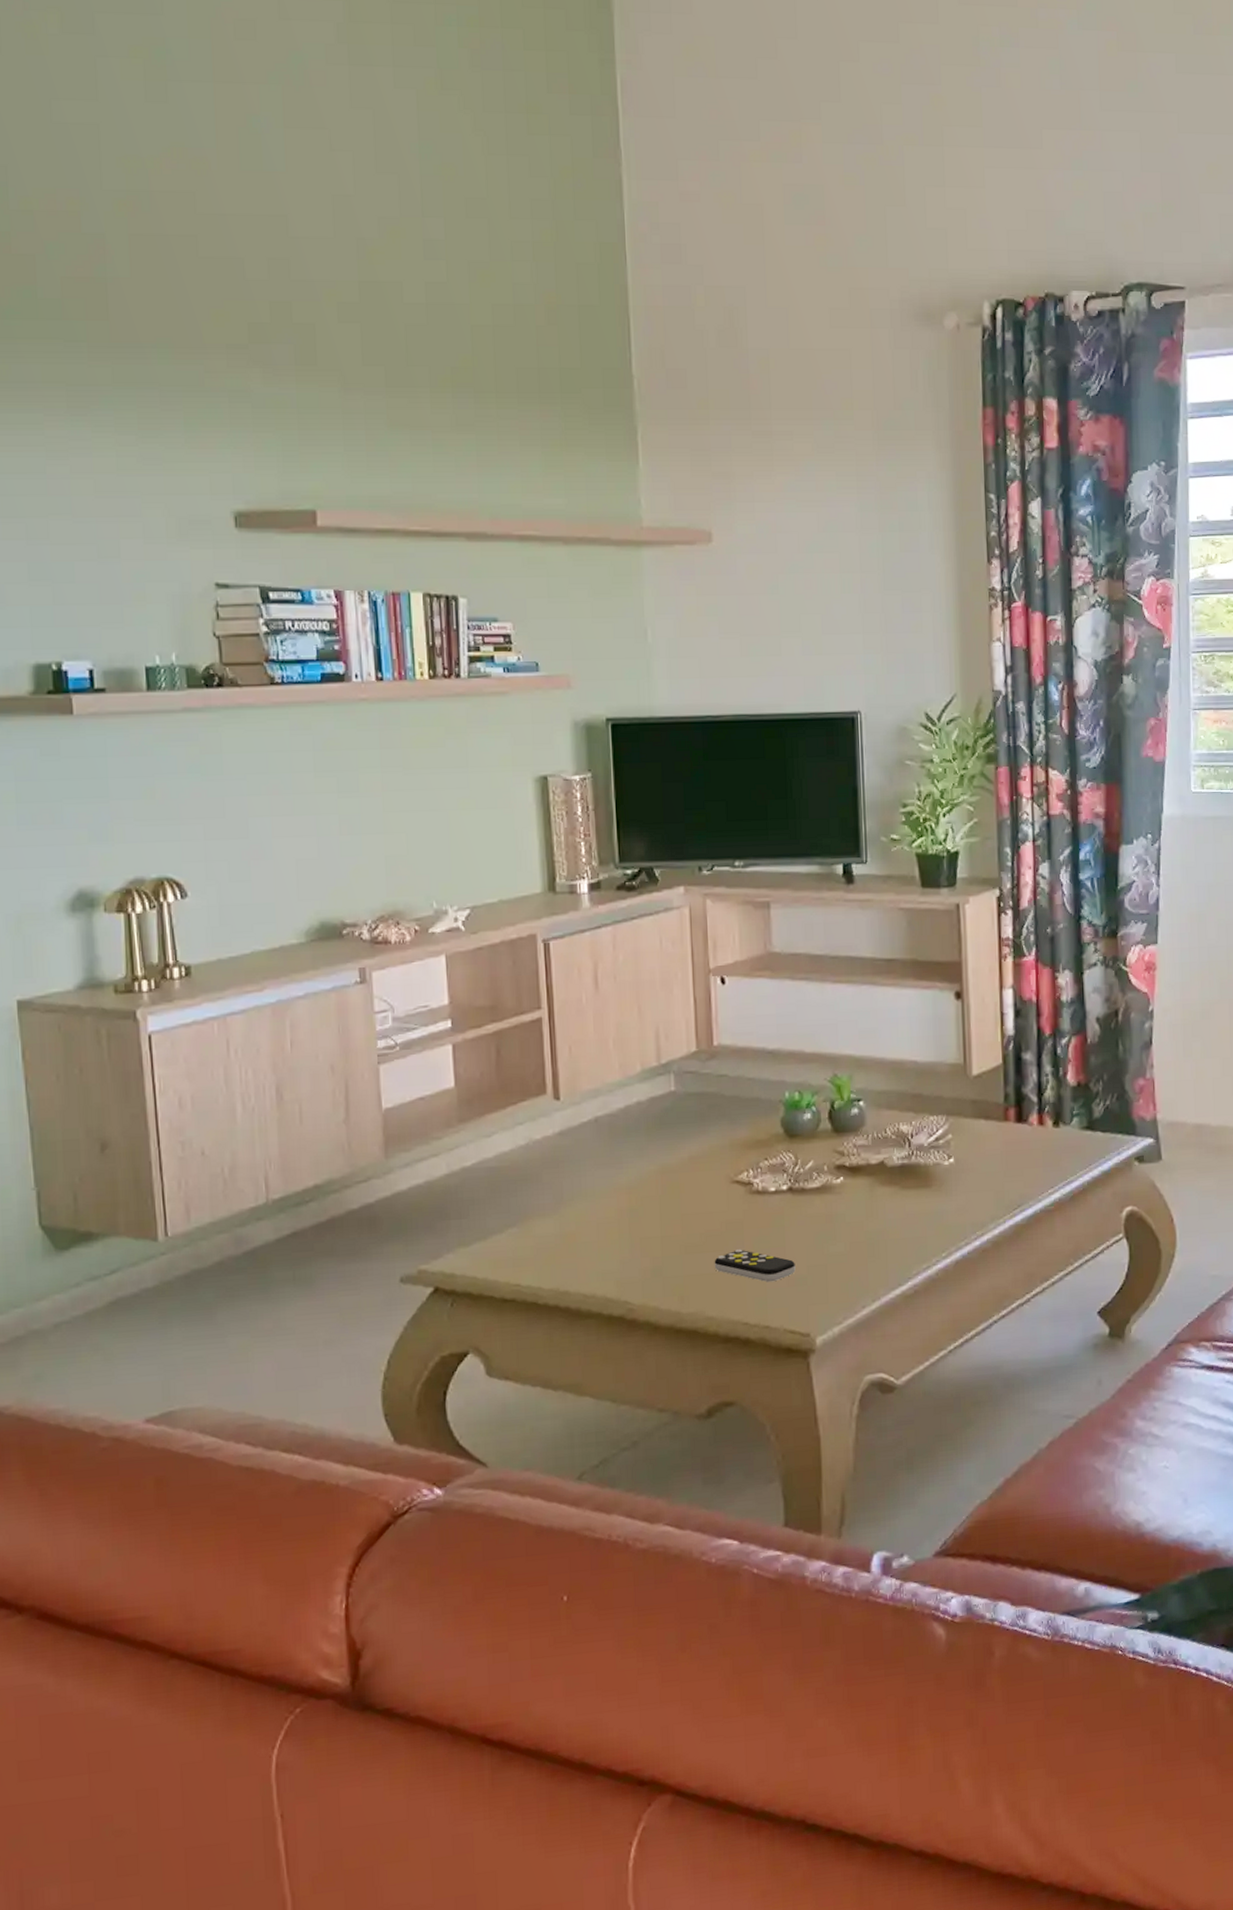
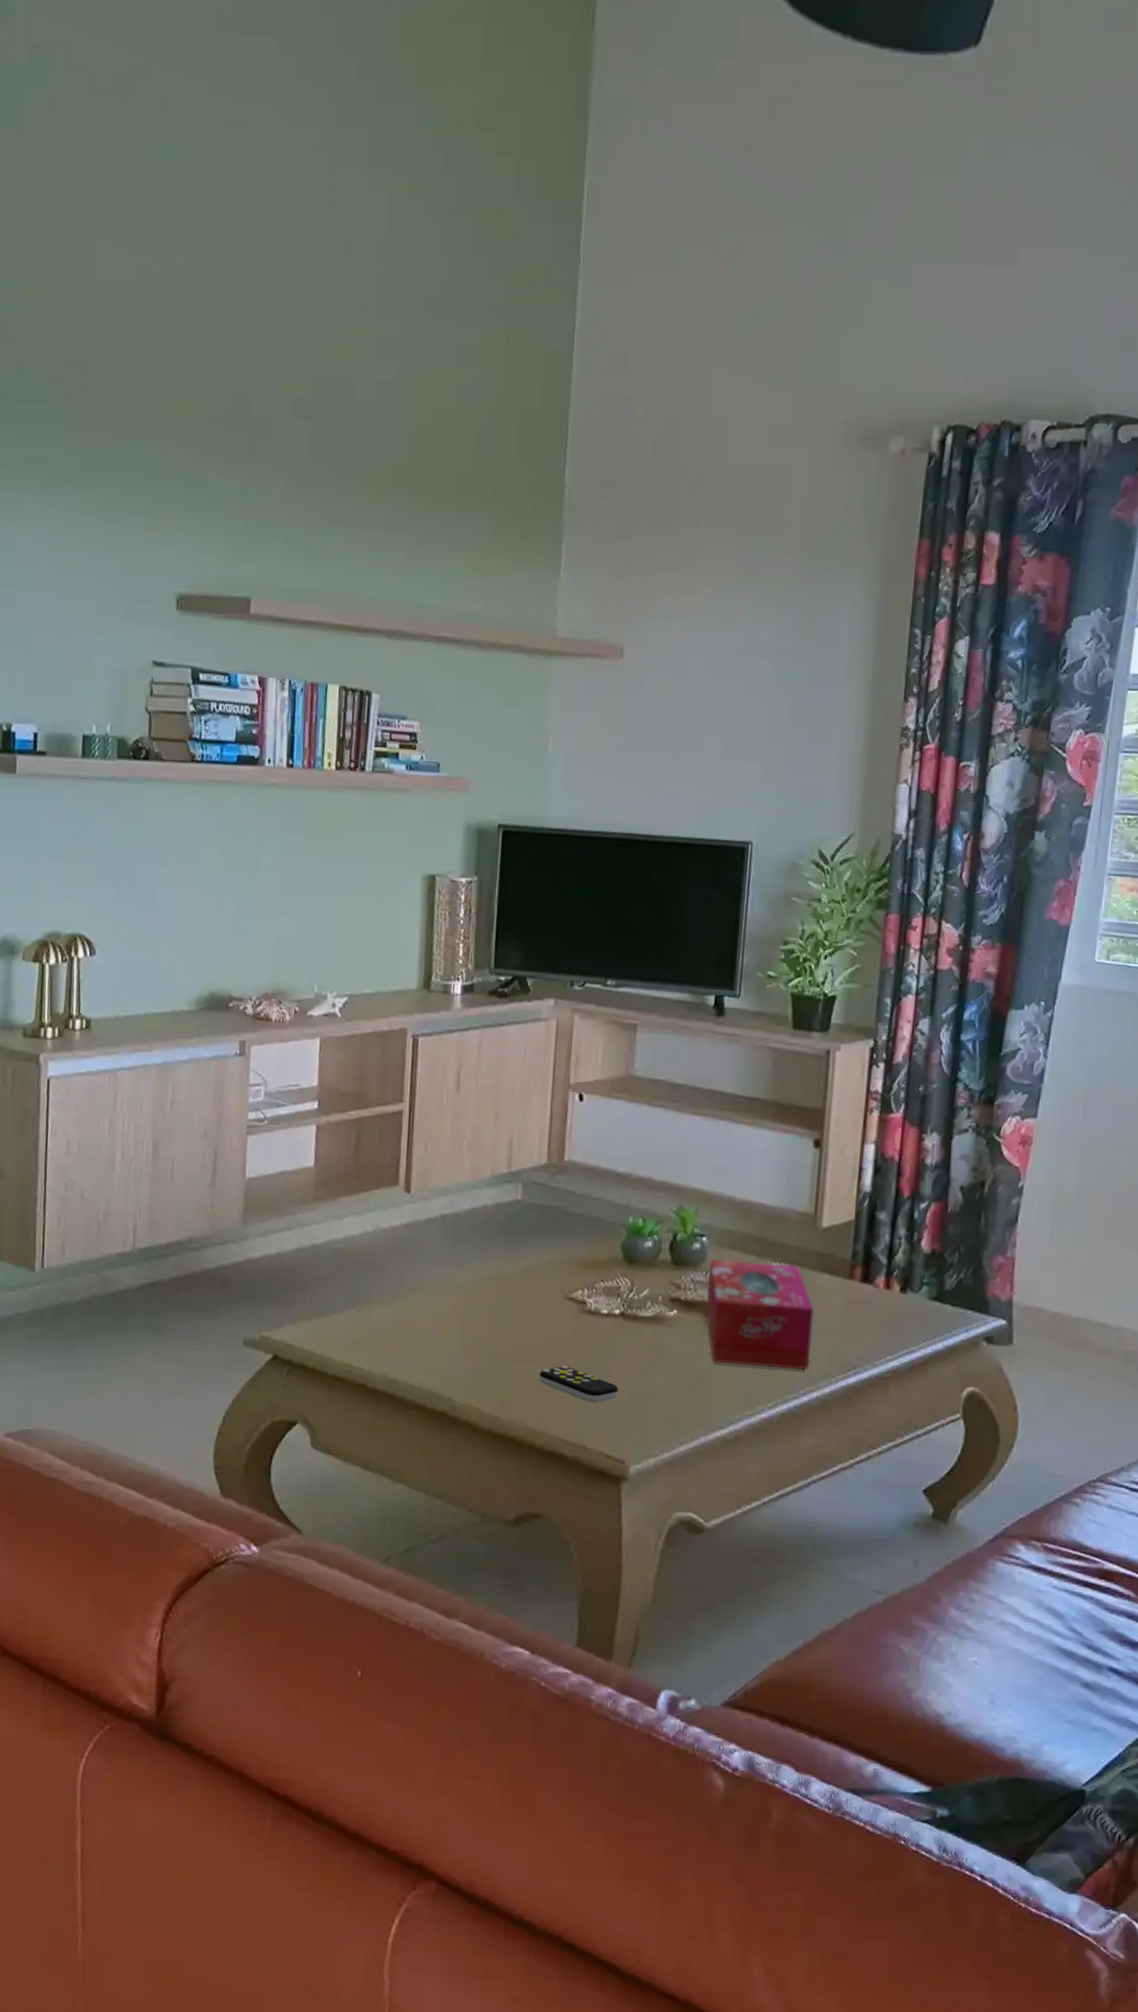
tissue box: none [870,1116,977,1223] -> present [705,1259,814,1370]

